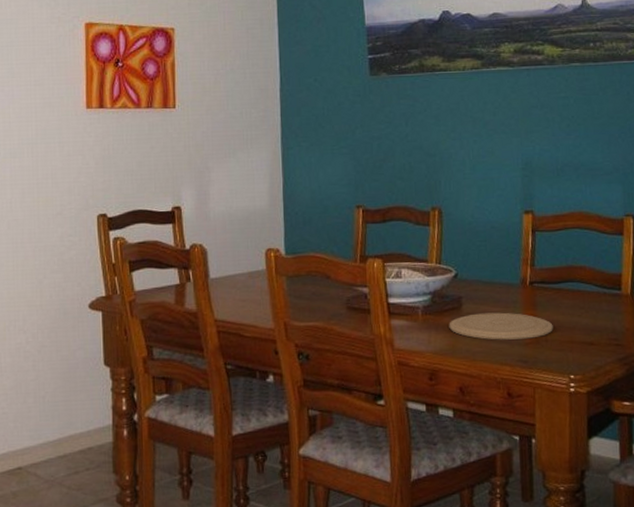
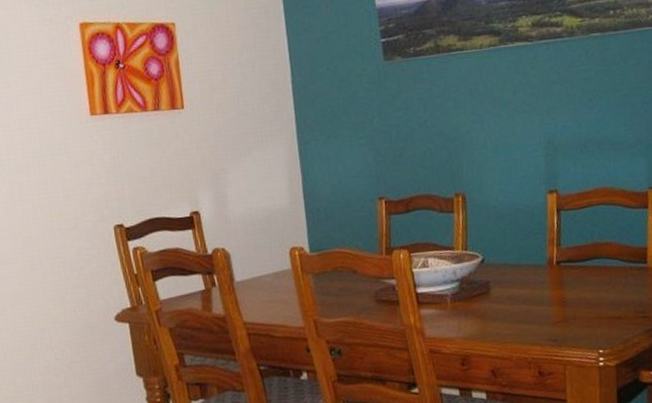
plate: present [449,312,553,340] -> none [478,293,581,322]

